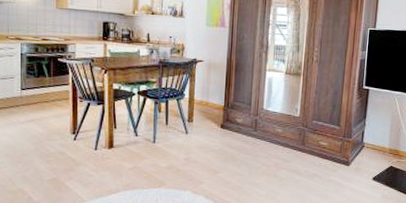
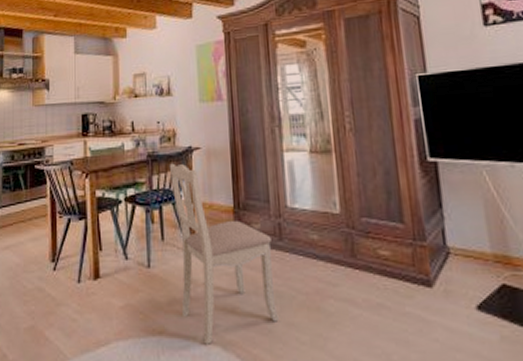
dining chair: none [177,70,249,195] -> present [170,163,279,345]

